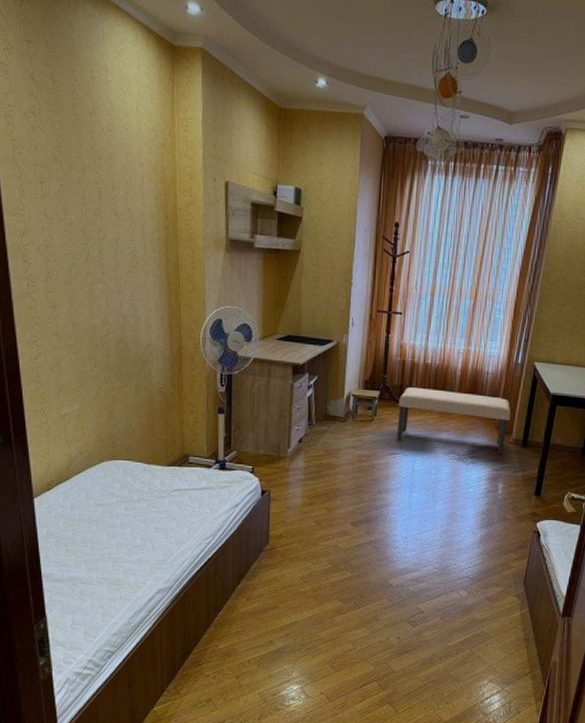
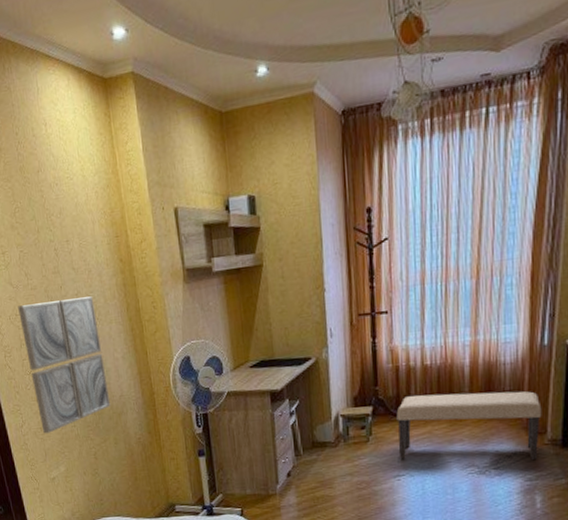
wall art: none [50,238,137,370] -> present [18,296,111,434]

